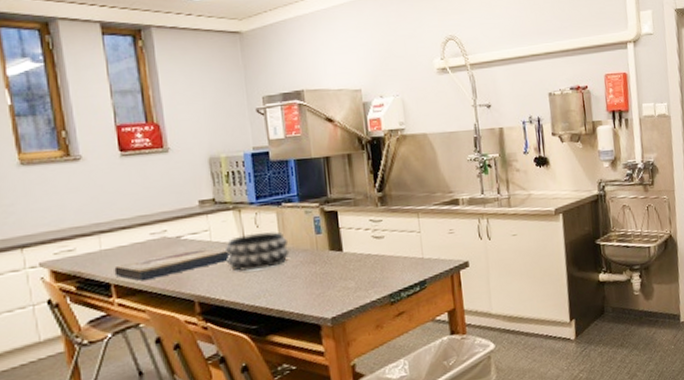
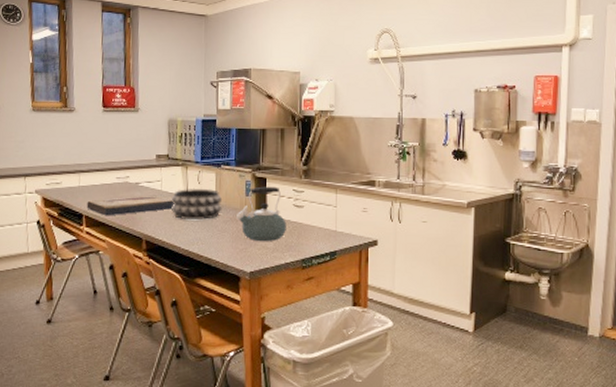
kettle: none [306,219,368,283] -> present [235,186,286,241]

